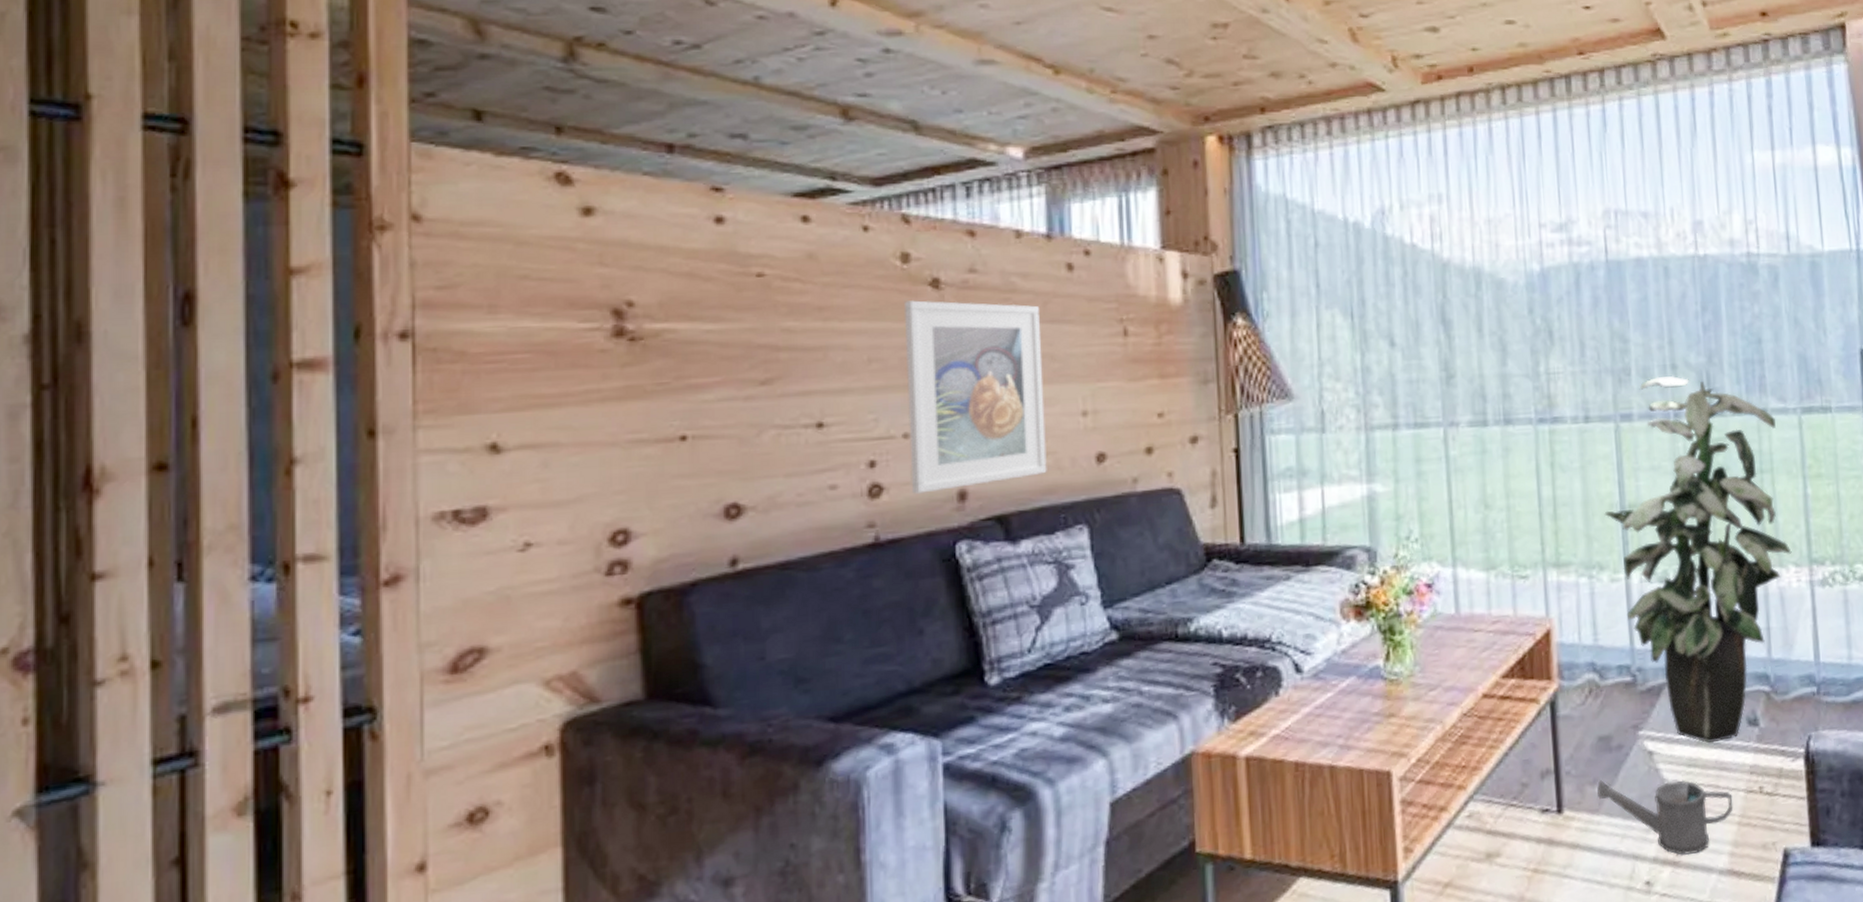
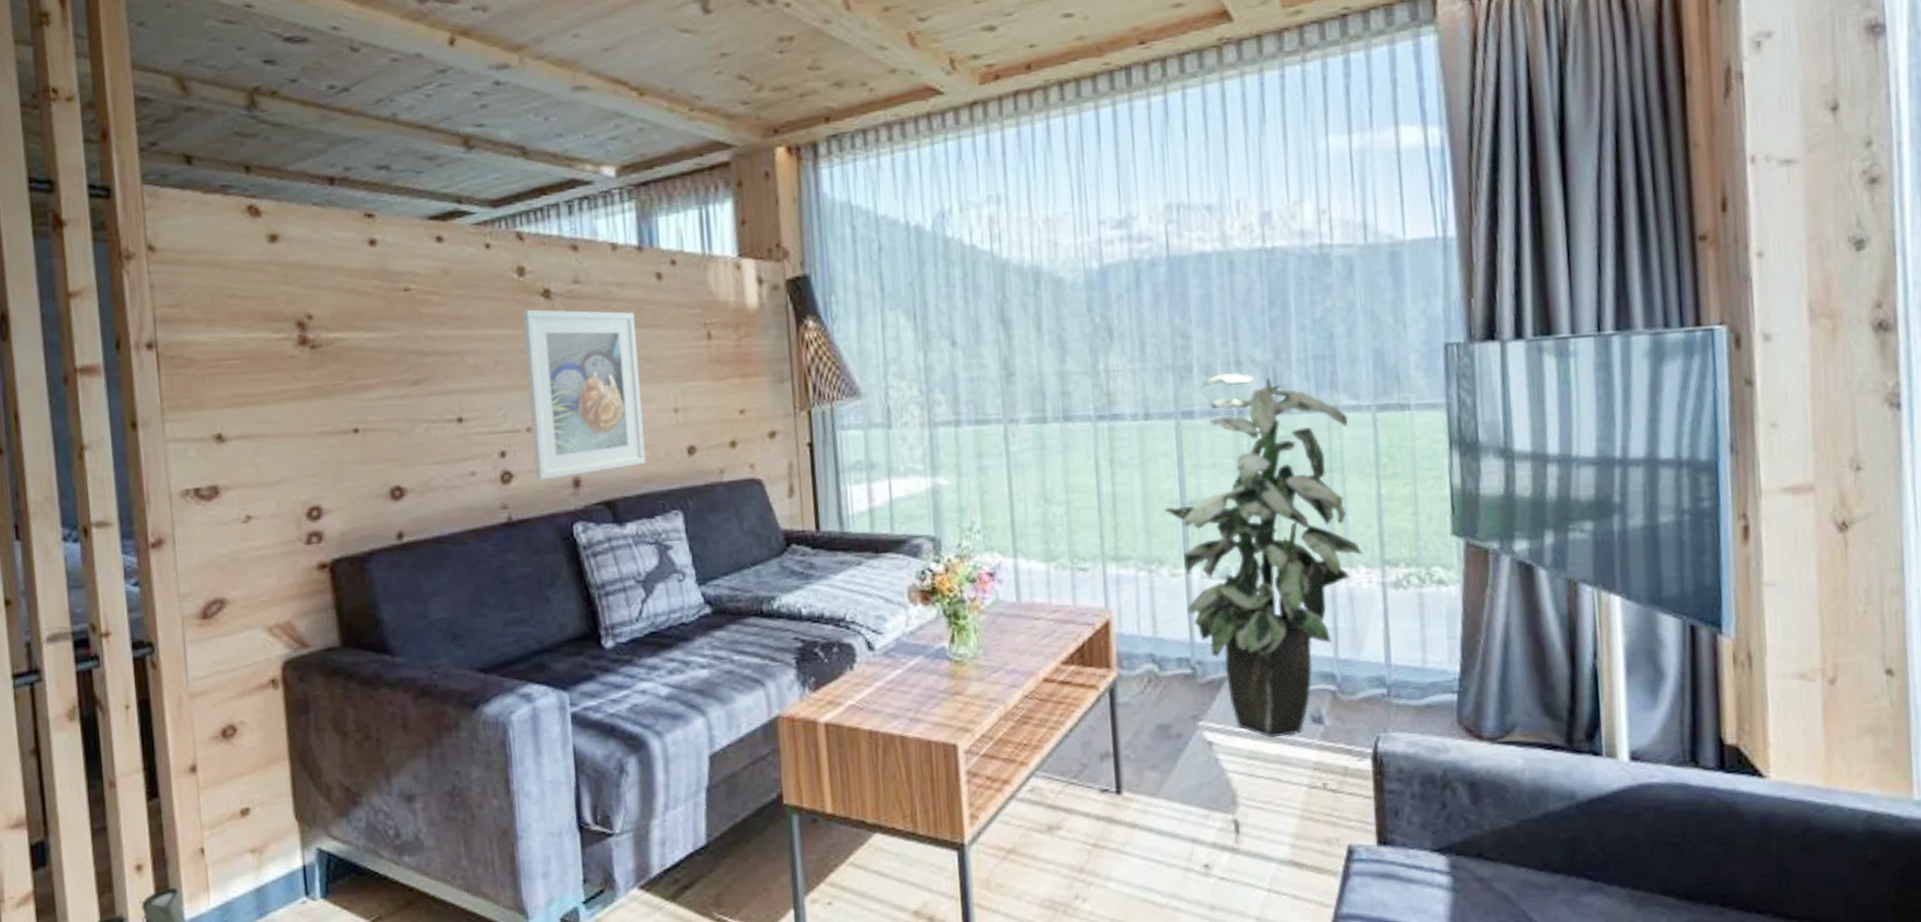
watering can: present [1597,780,1733,856] -> none [1156,766,1295,844]

